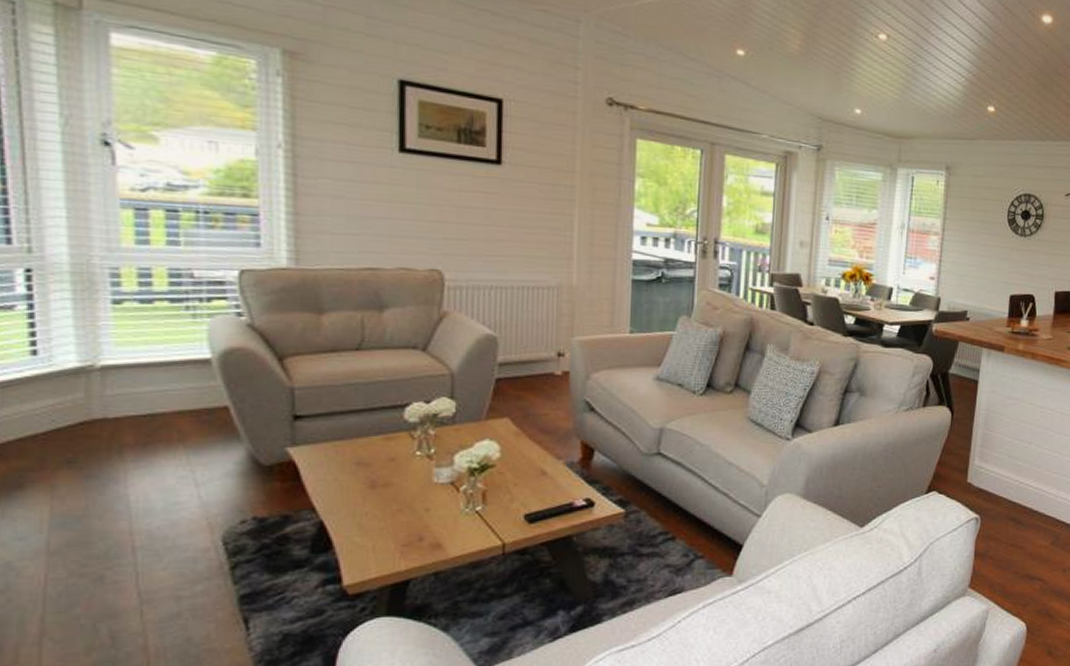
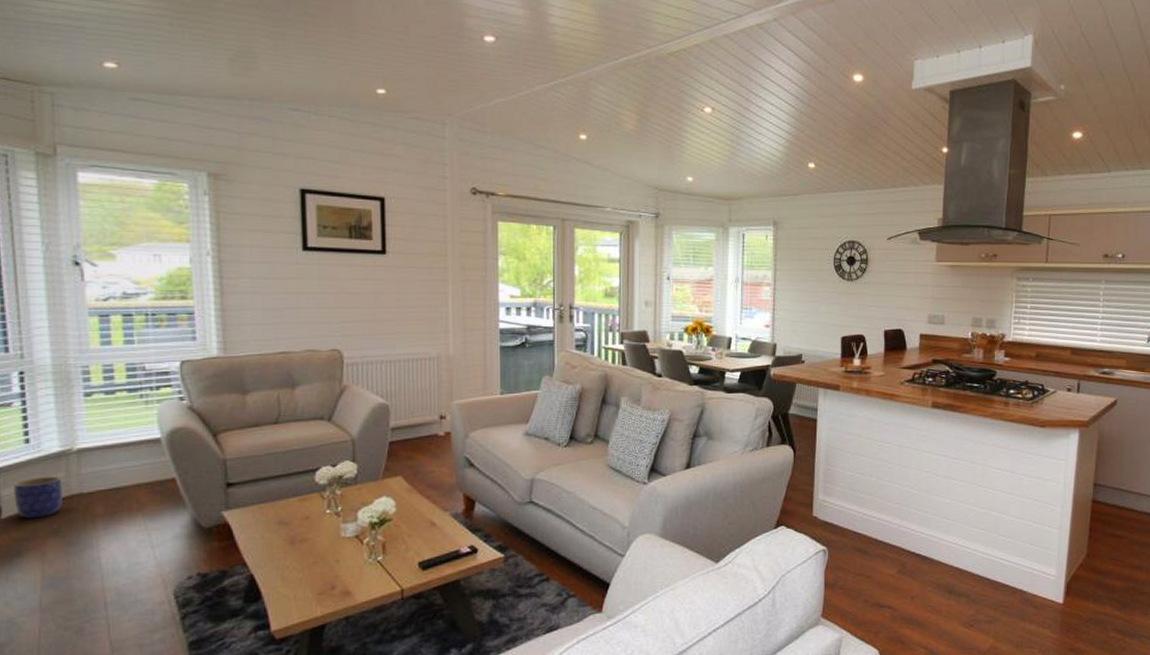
planter: none [15,395,80,445] -> present [14,476,62,519]

